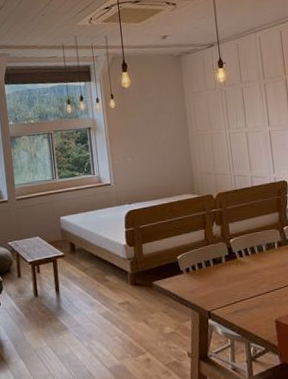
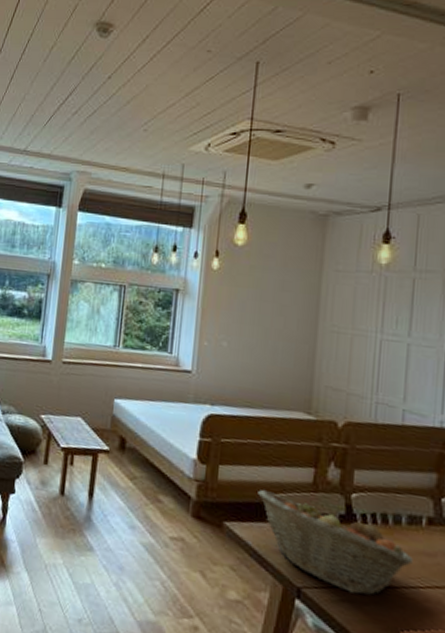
fruit basket: none [171,251,274,305] -> present [257,490,413,596]

